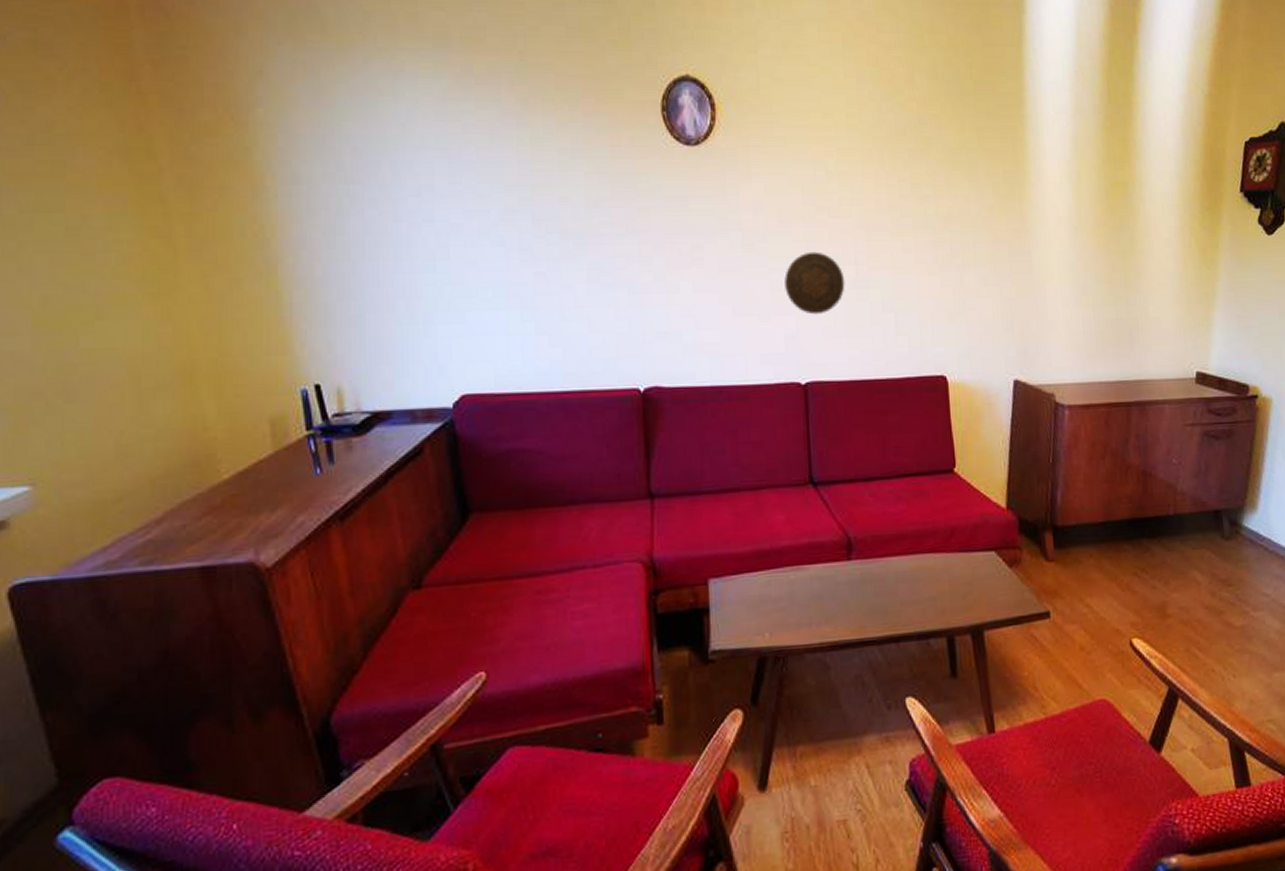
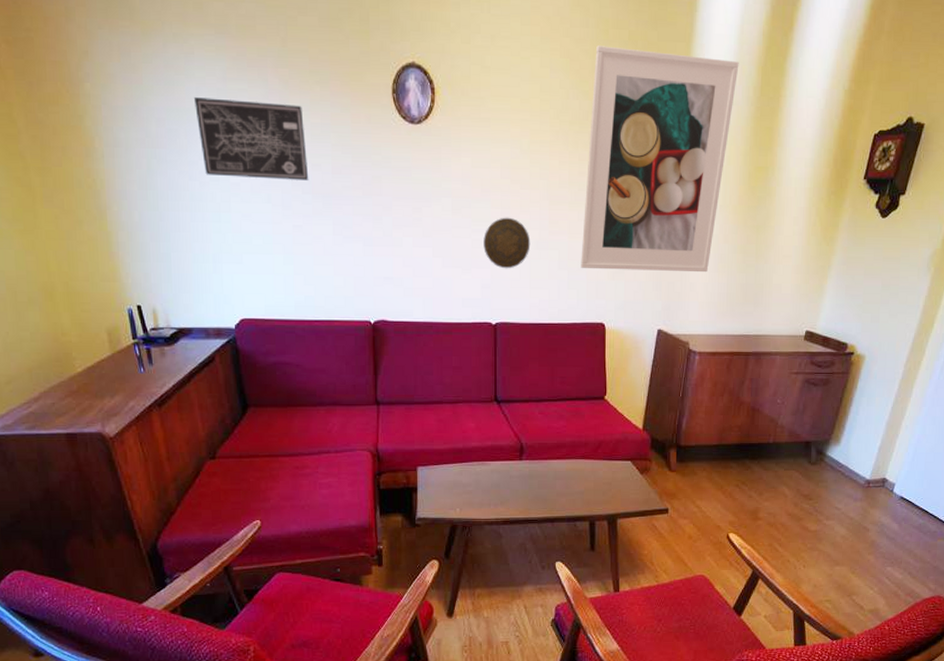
wall art: none [402,122,555,217] -> present [193,97,309,180]
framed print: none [909,52,1080,310] -> present [581,46,739,273]

